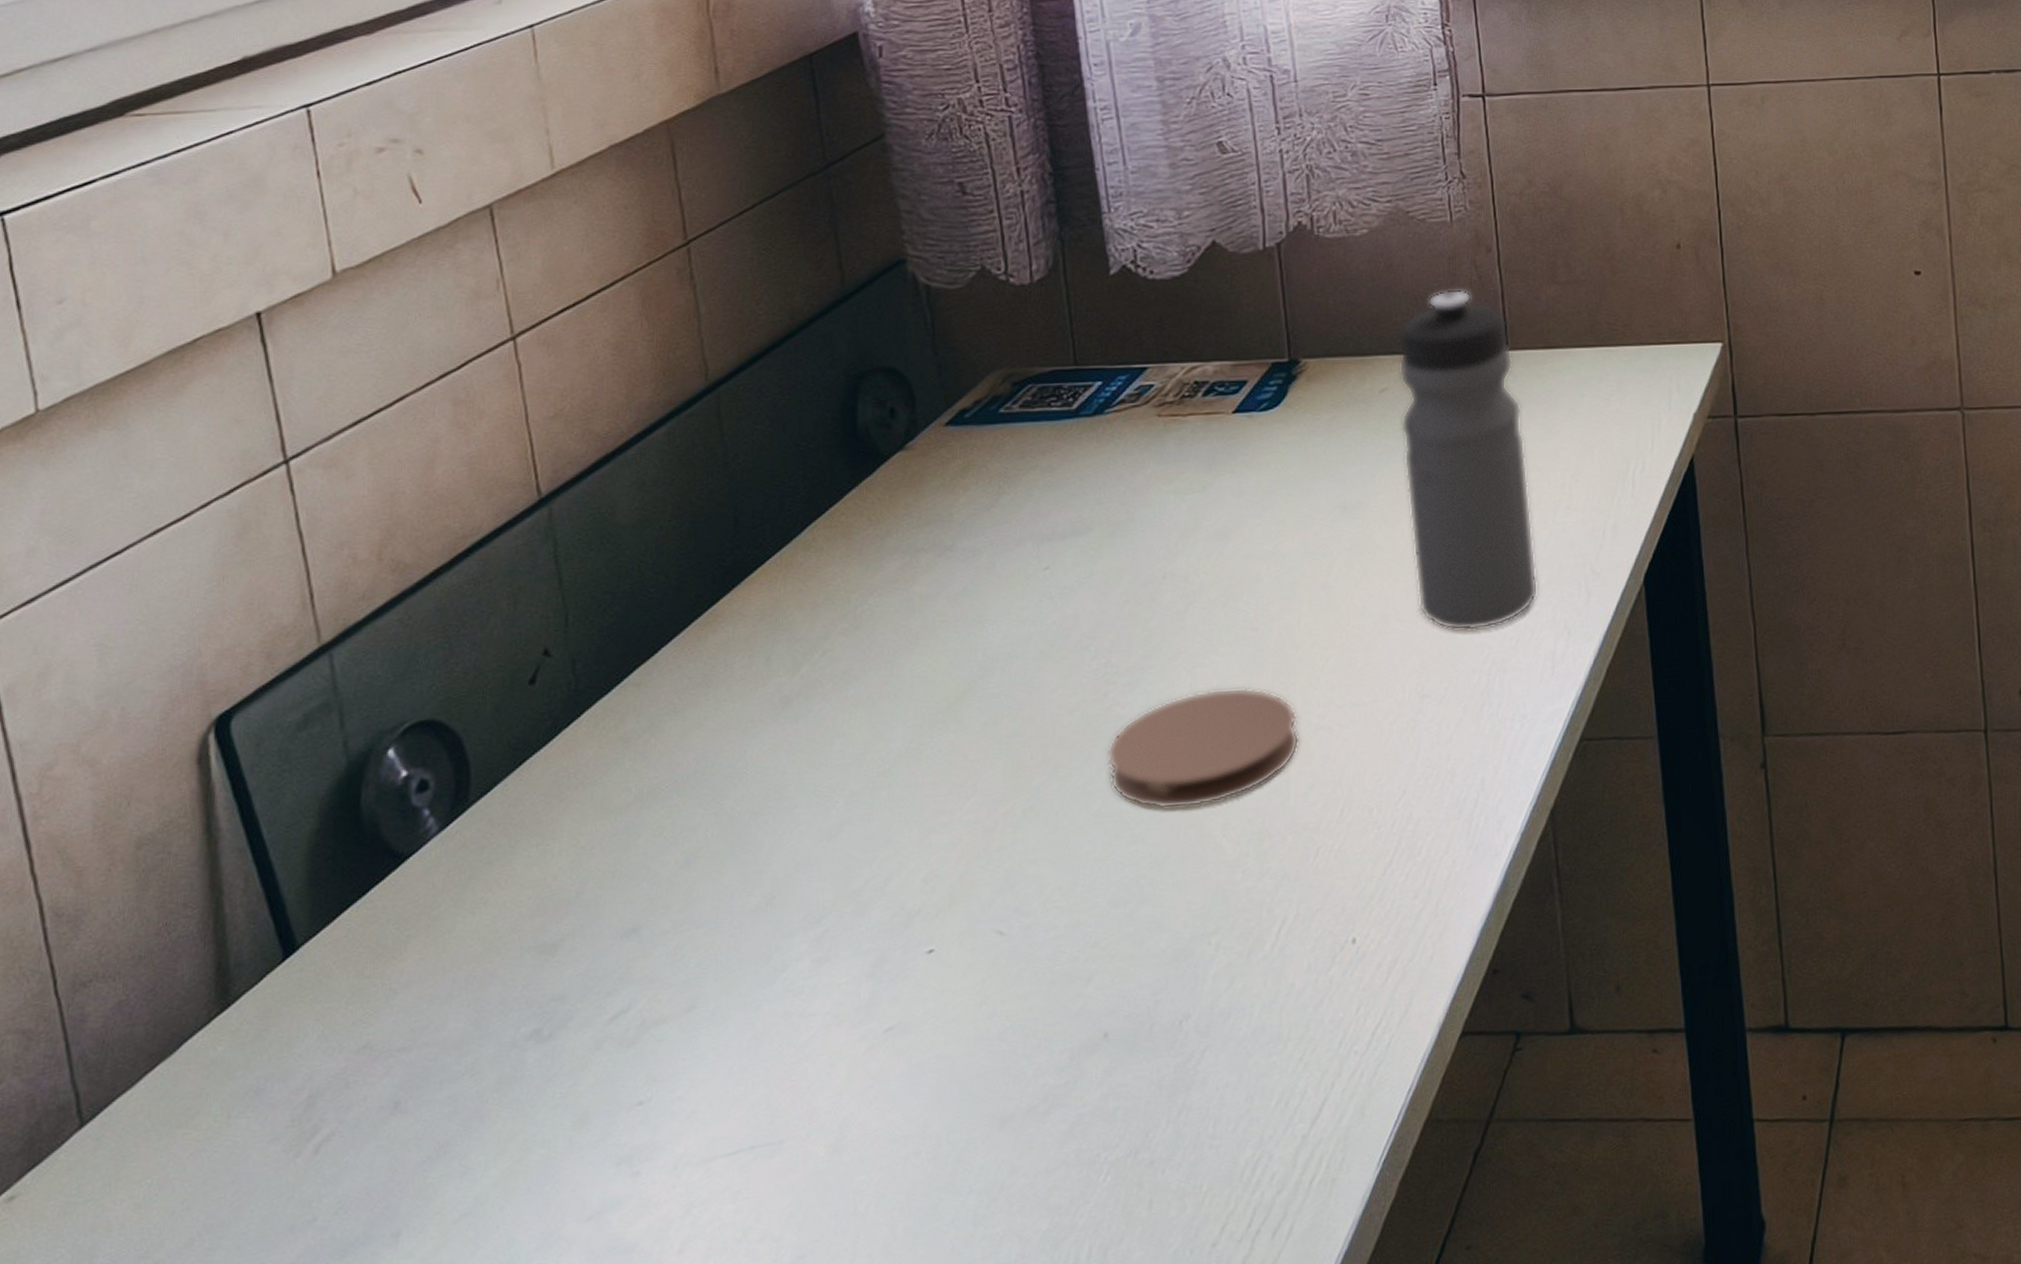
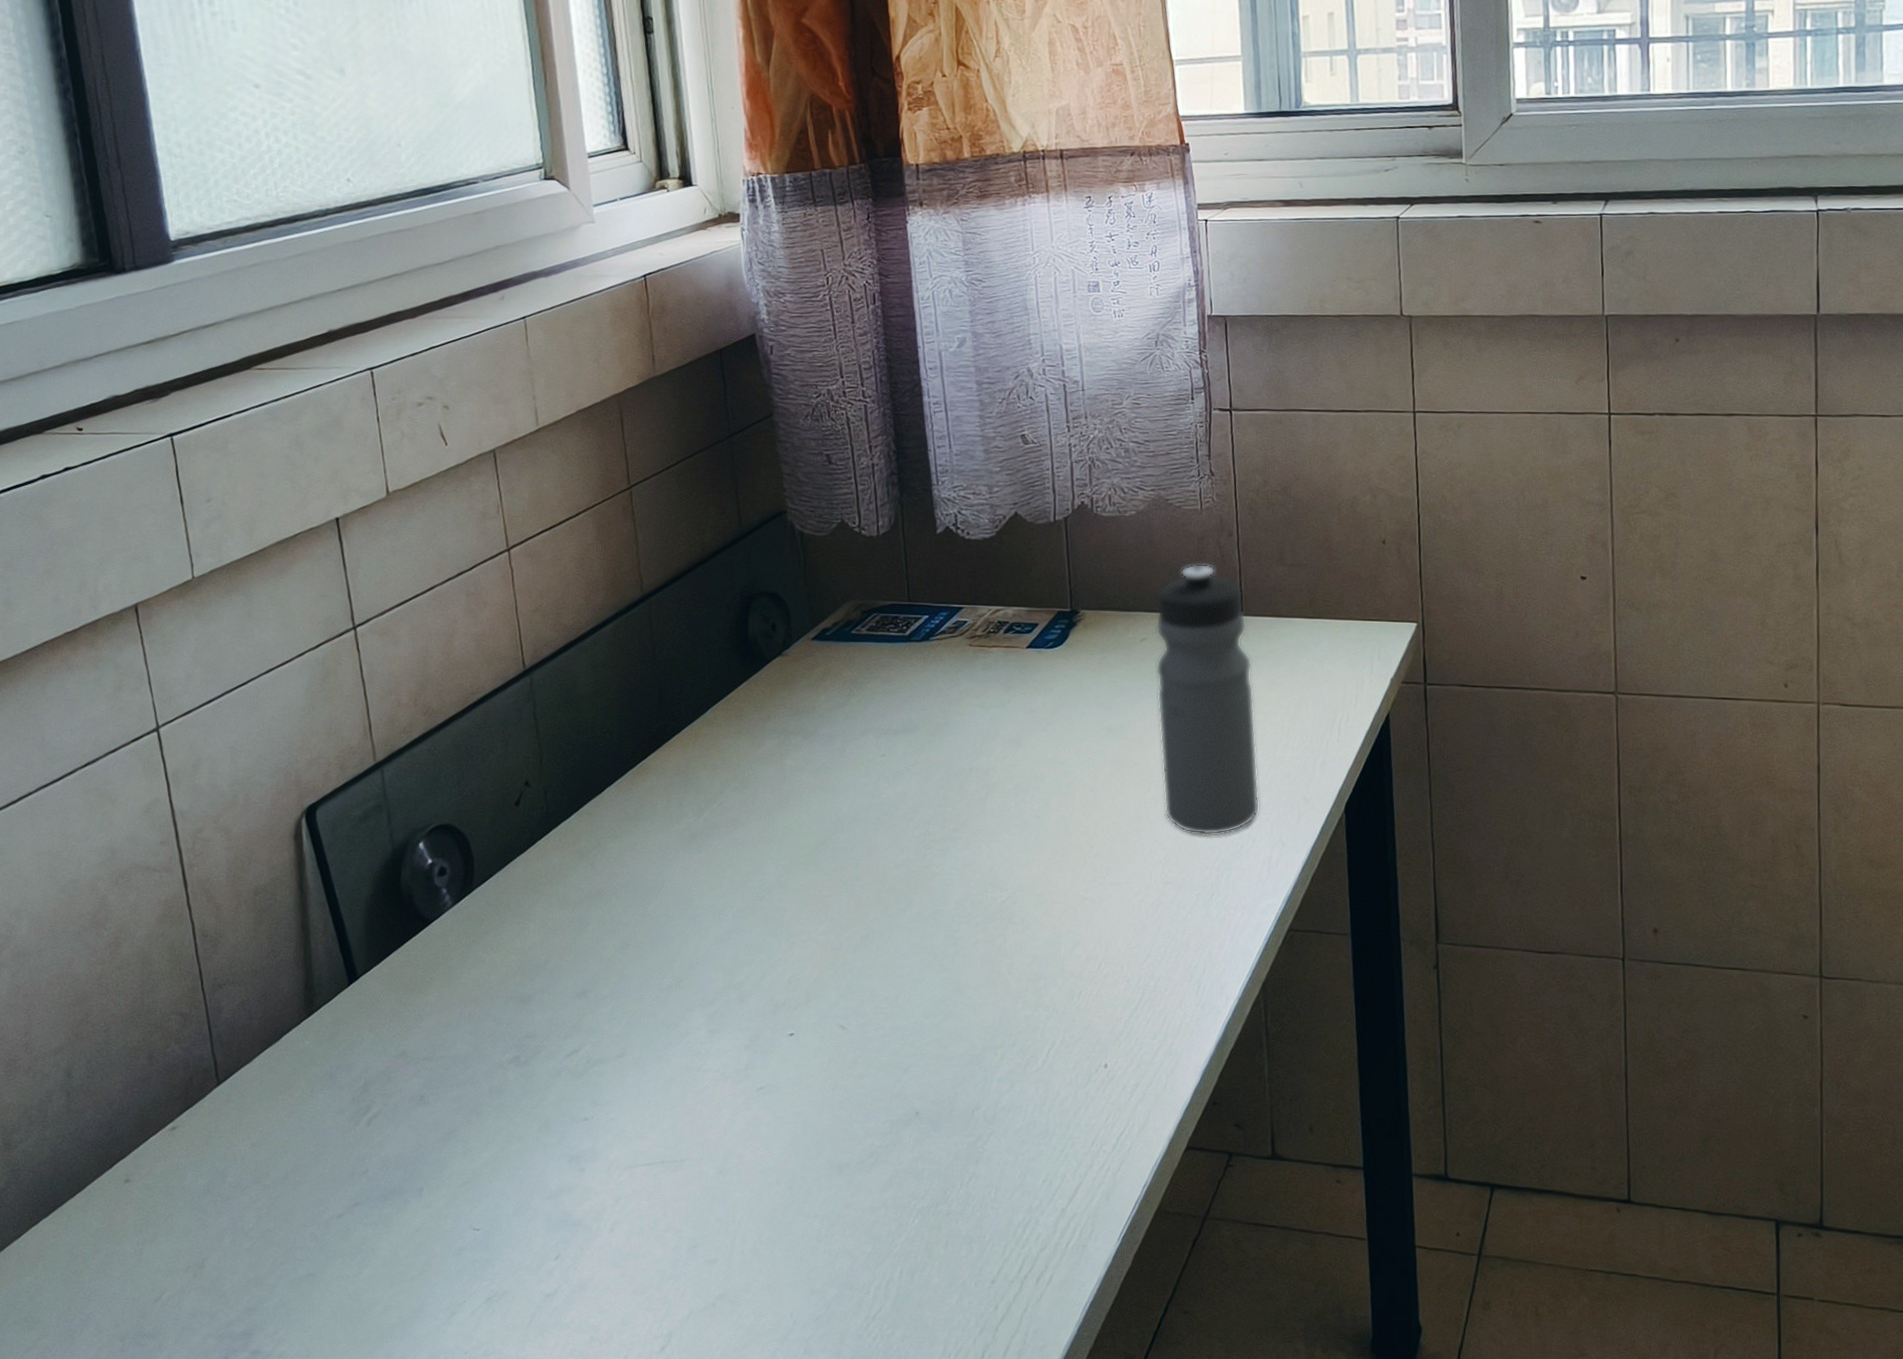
coaster: present [1107,687,1300,810] -> none [924,860,1069,949]

